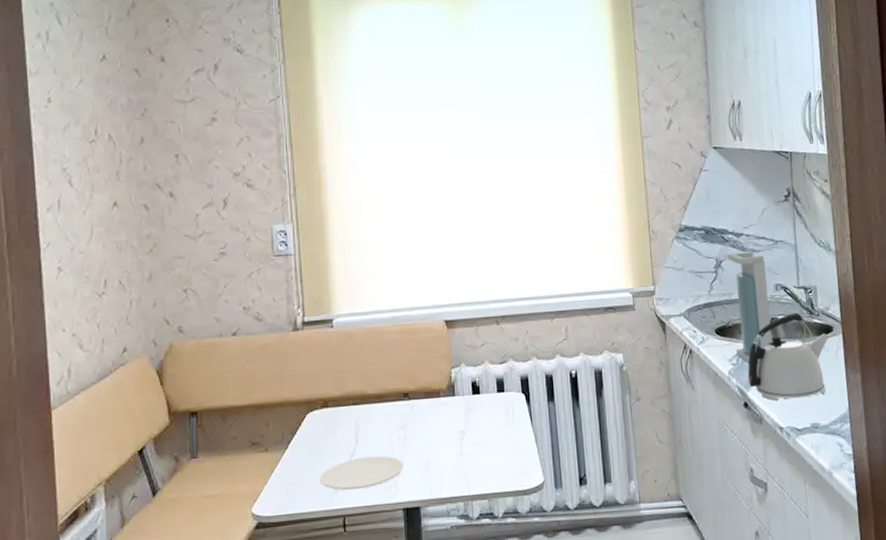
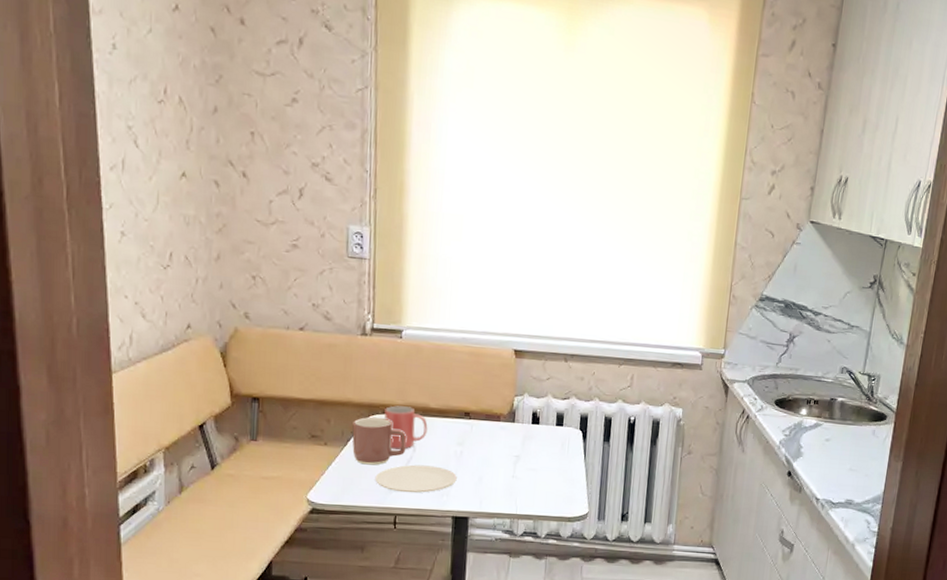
mug: none [292,412,349,466] -> present [352,416,407,465]
mug: none [323,396,368,444] -> present [384,405,428,449]
soap dispenser: present [727,251,772,364] -> none [790,330,837,437]
kettle: present [748,312,830,401] -> none [797,396,882,476]

